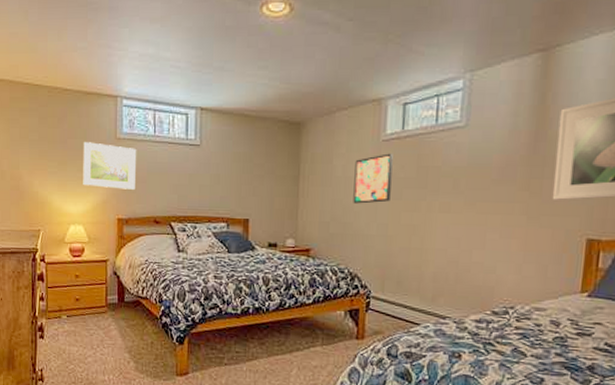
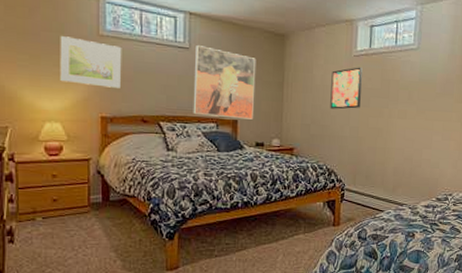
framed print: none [203,142,269,218] -> present [193,45,256,120]

